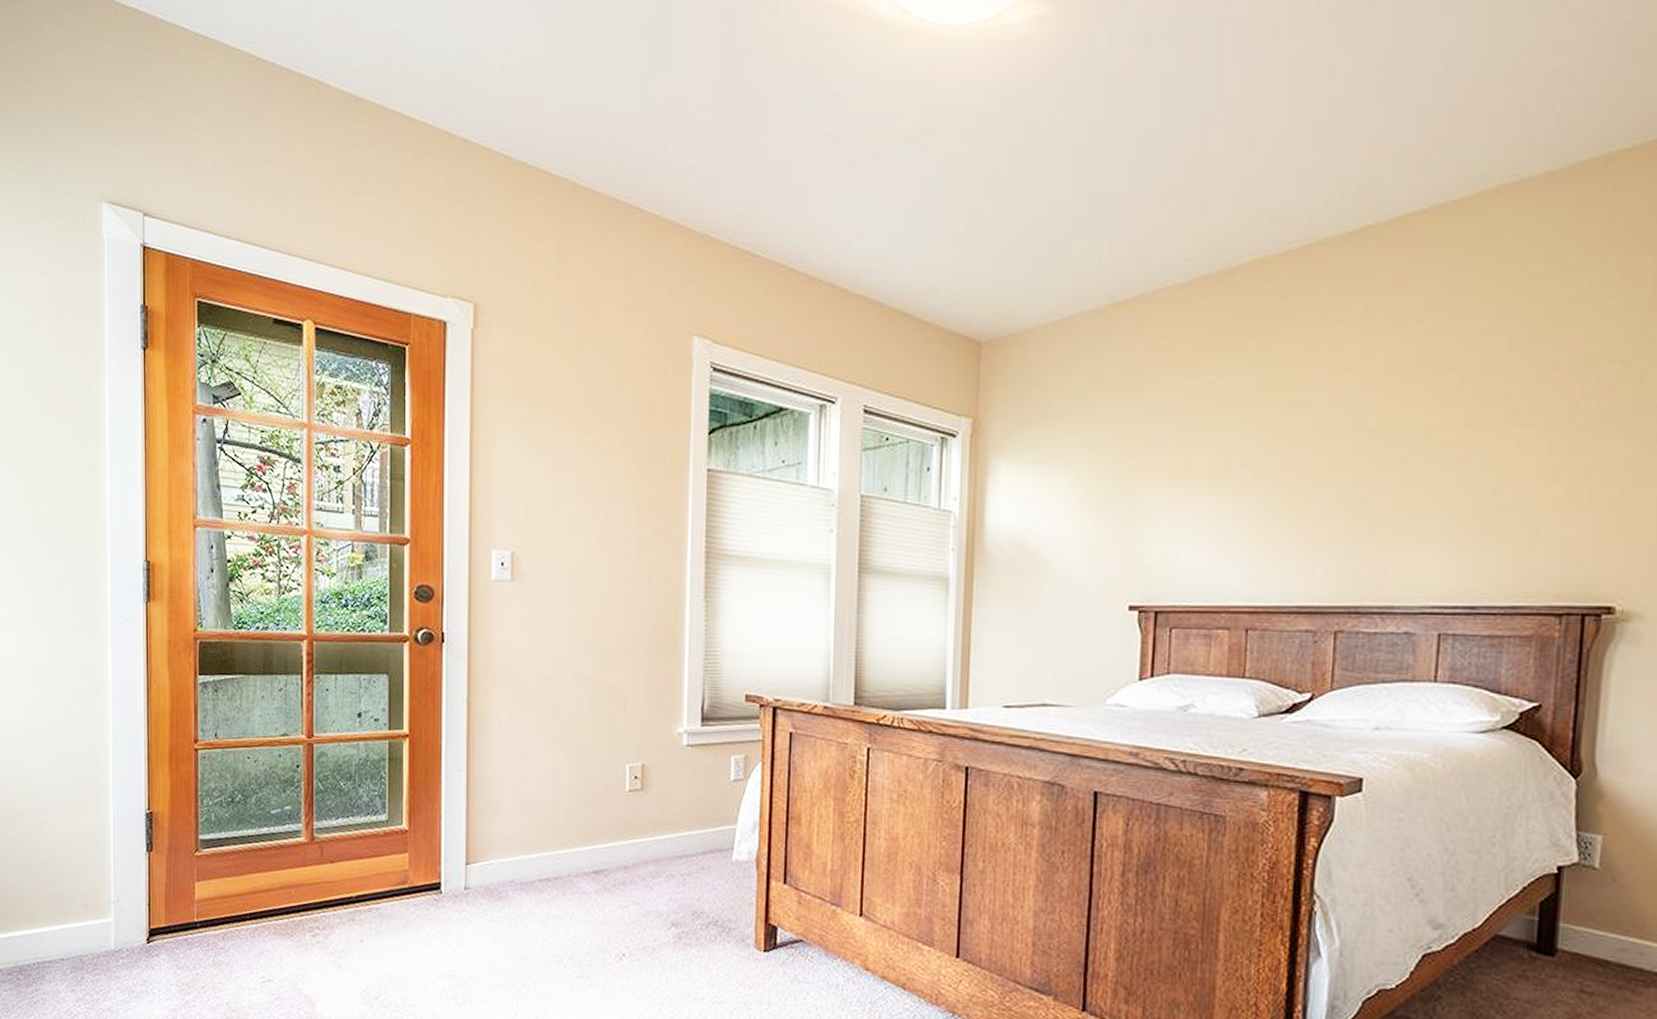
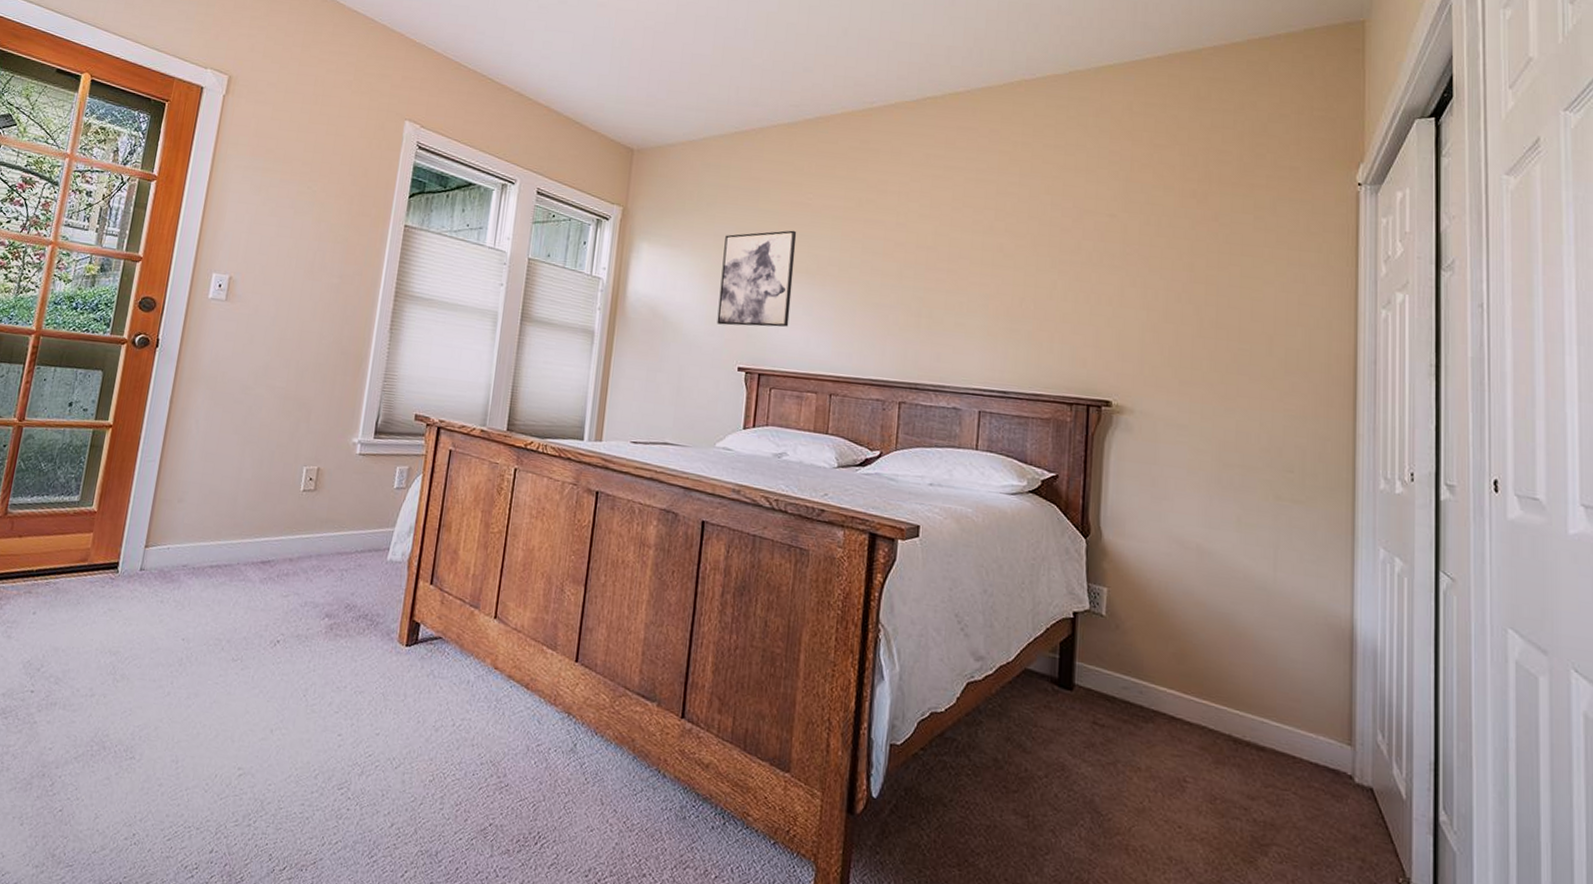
wall art: none [1099,426,1197,555] -> present [717,230,797,327]

